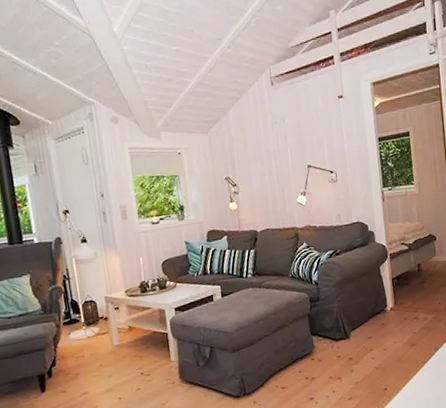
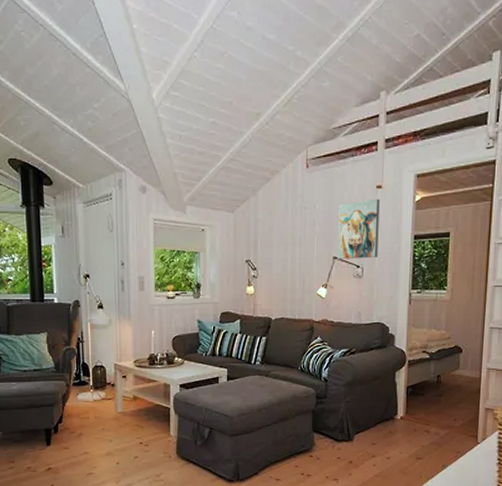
wall art: none [305,107,348,167] -> present [337,198,380,259]

